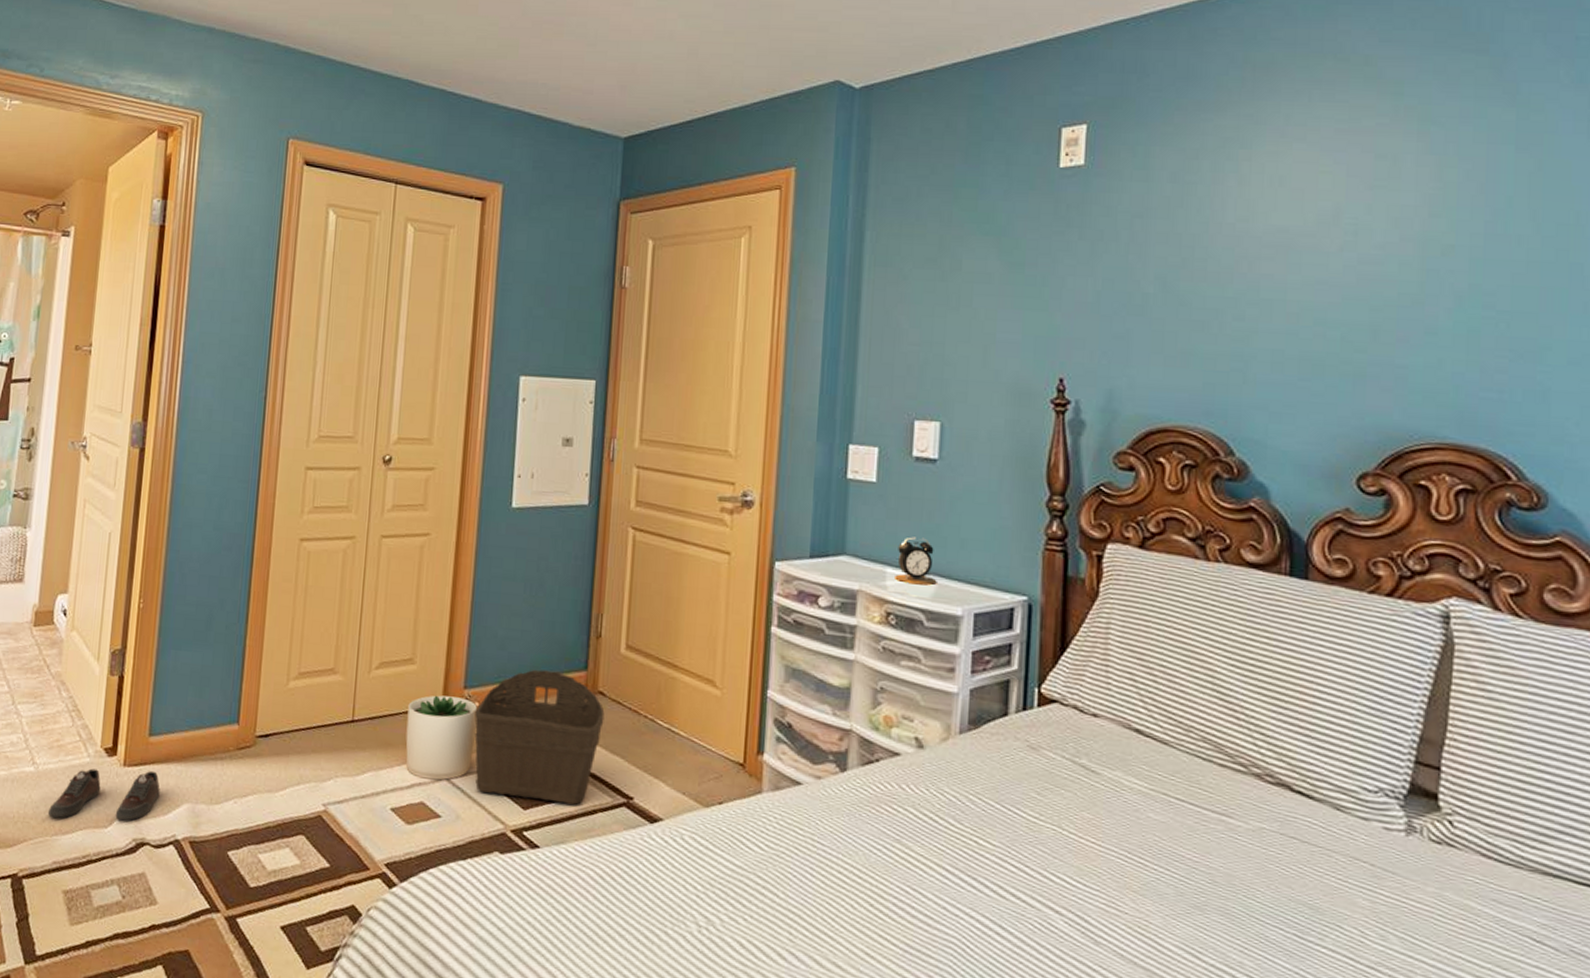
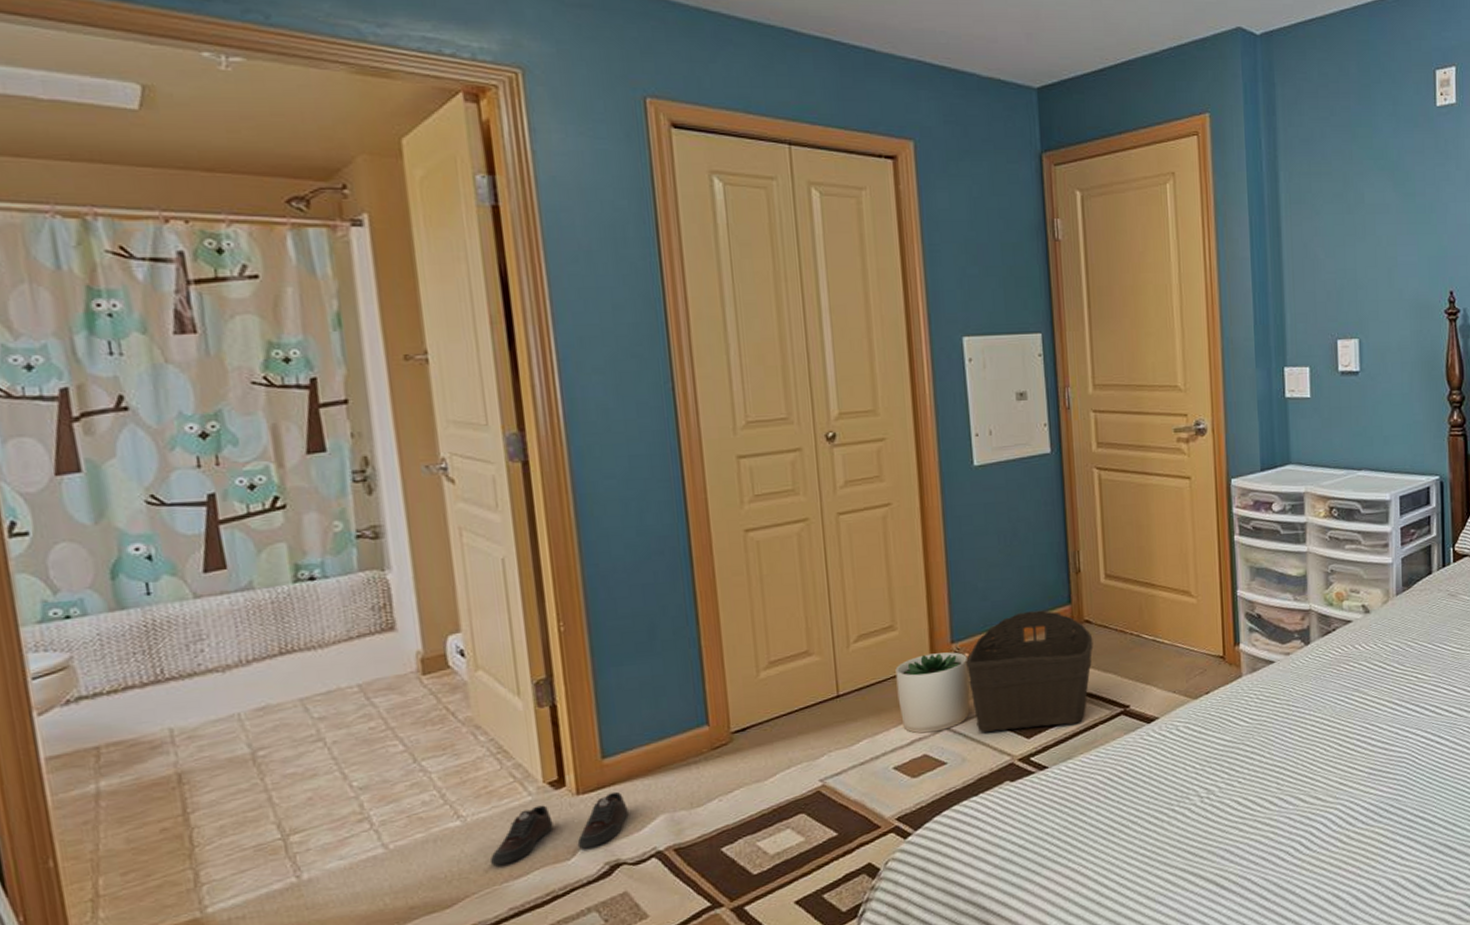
alarm clock: present [895,537,937,586] -> none [1334,440,1368,481]

